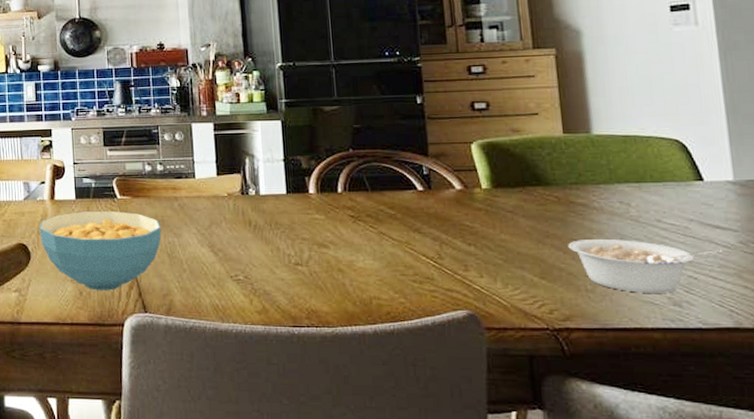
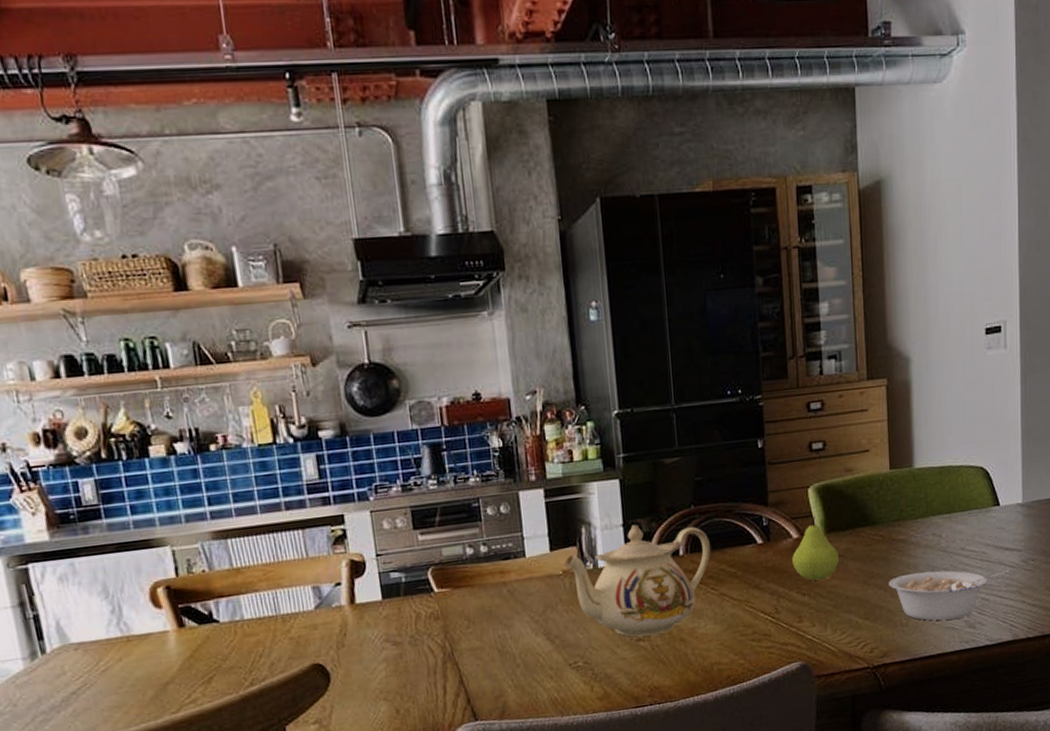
cereal bowl: present [39,211,161,291] -> none [338,607,490,706]
teapot: none [228,161,369,263] -> present [564,524,711,637]
fruit: none [455,171,508,233] -> present [792,516,839,581]

